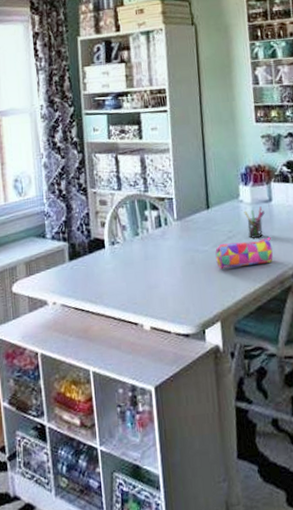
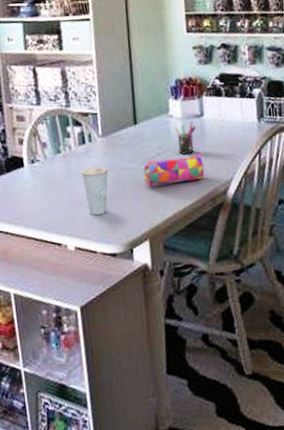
cup: none [156,248,184,297] -> present [80,165,109,216]

